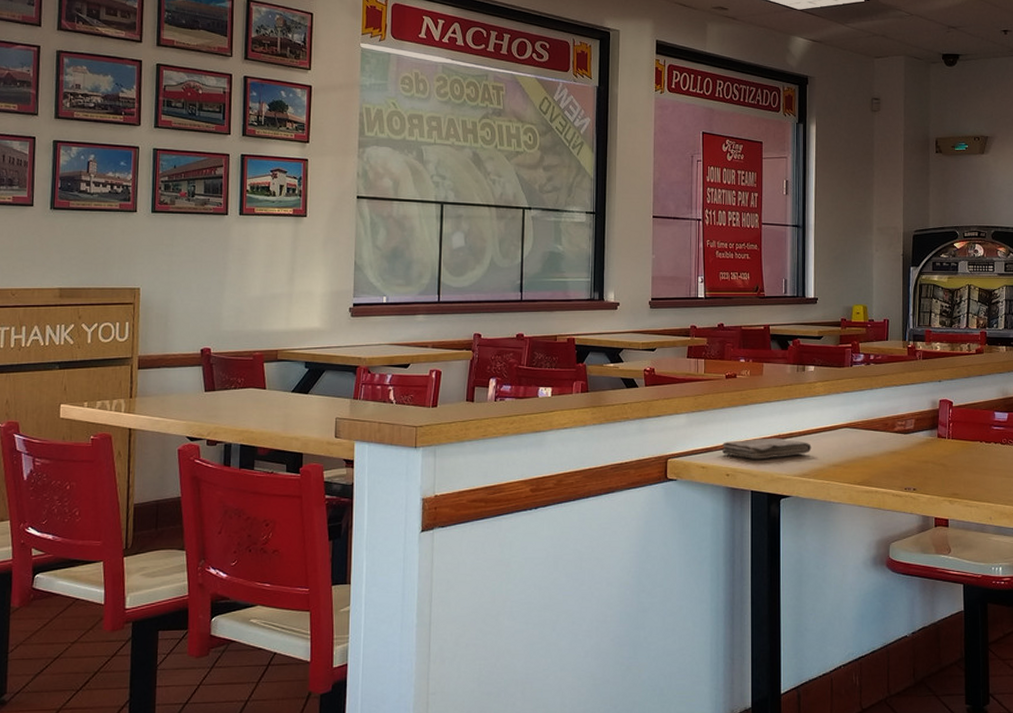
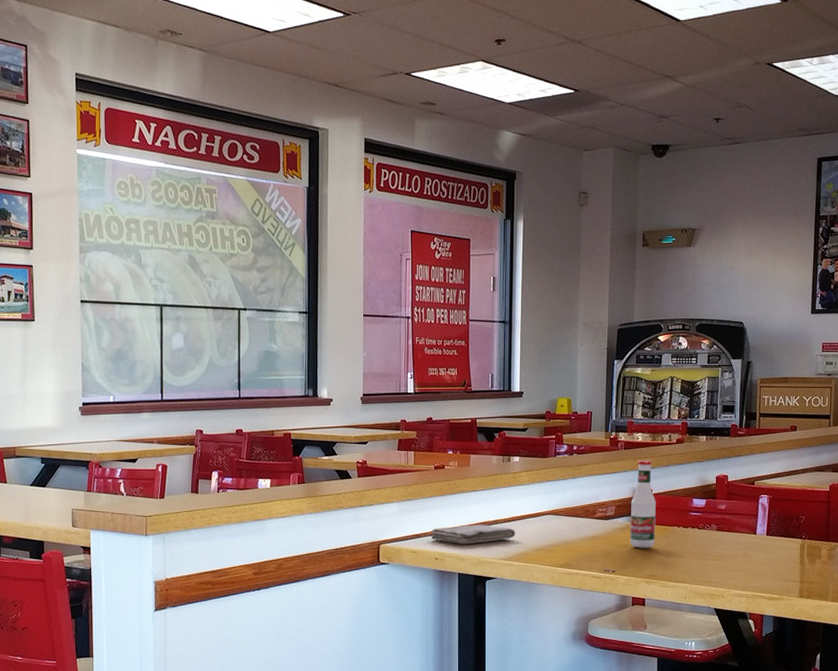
tabasco sauce: none [930,372,958,465] -> present [630,461,657,548]

